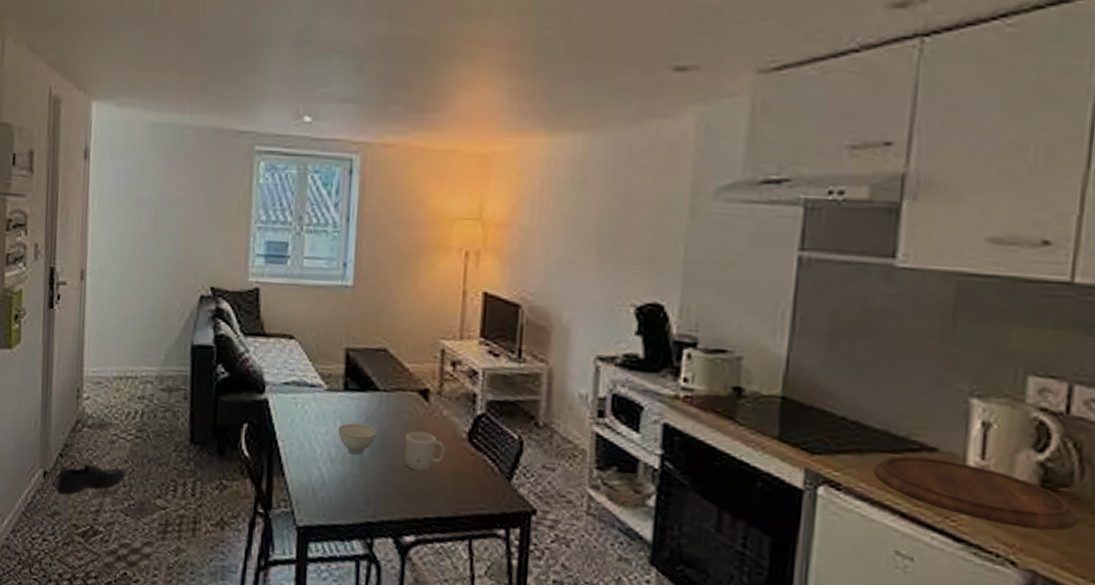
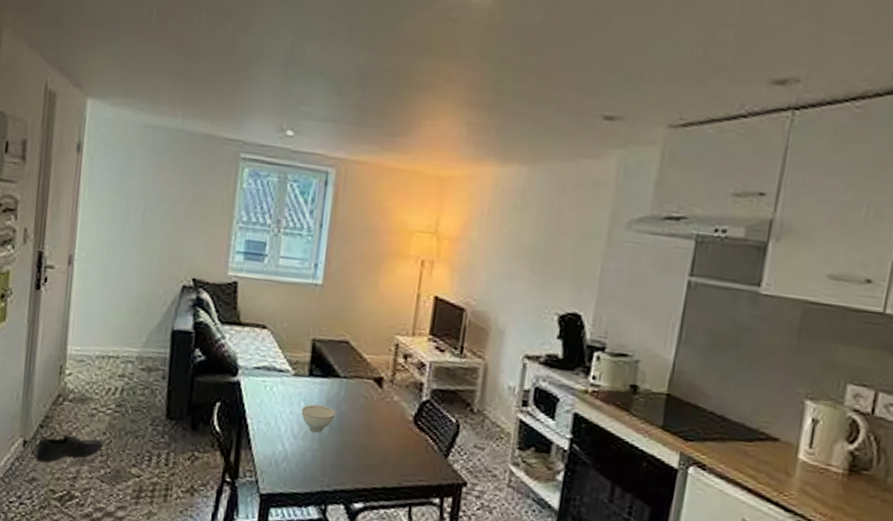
mug: present [404,431,445,472] -> none [358,413,394,448]
cutting board: present [875,455,1078,530] -> none [732,443,873,503]

